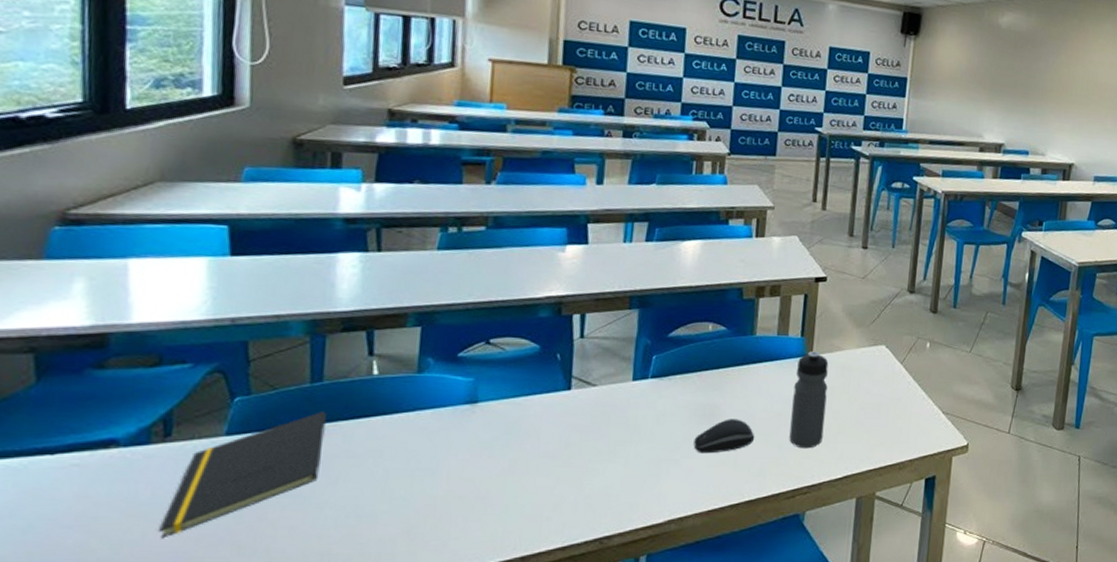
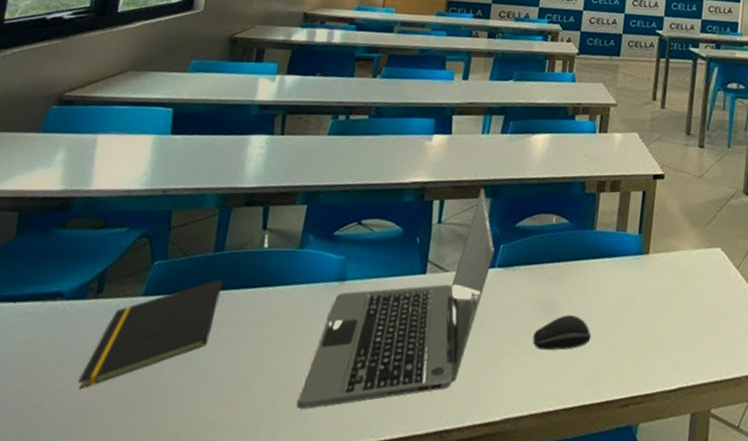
laptop: none [435,300,646,533] -> present [296,188,495,410]
water bottle: present [789,351,829,449] -> none [624,249,665,354]

